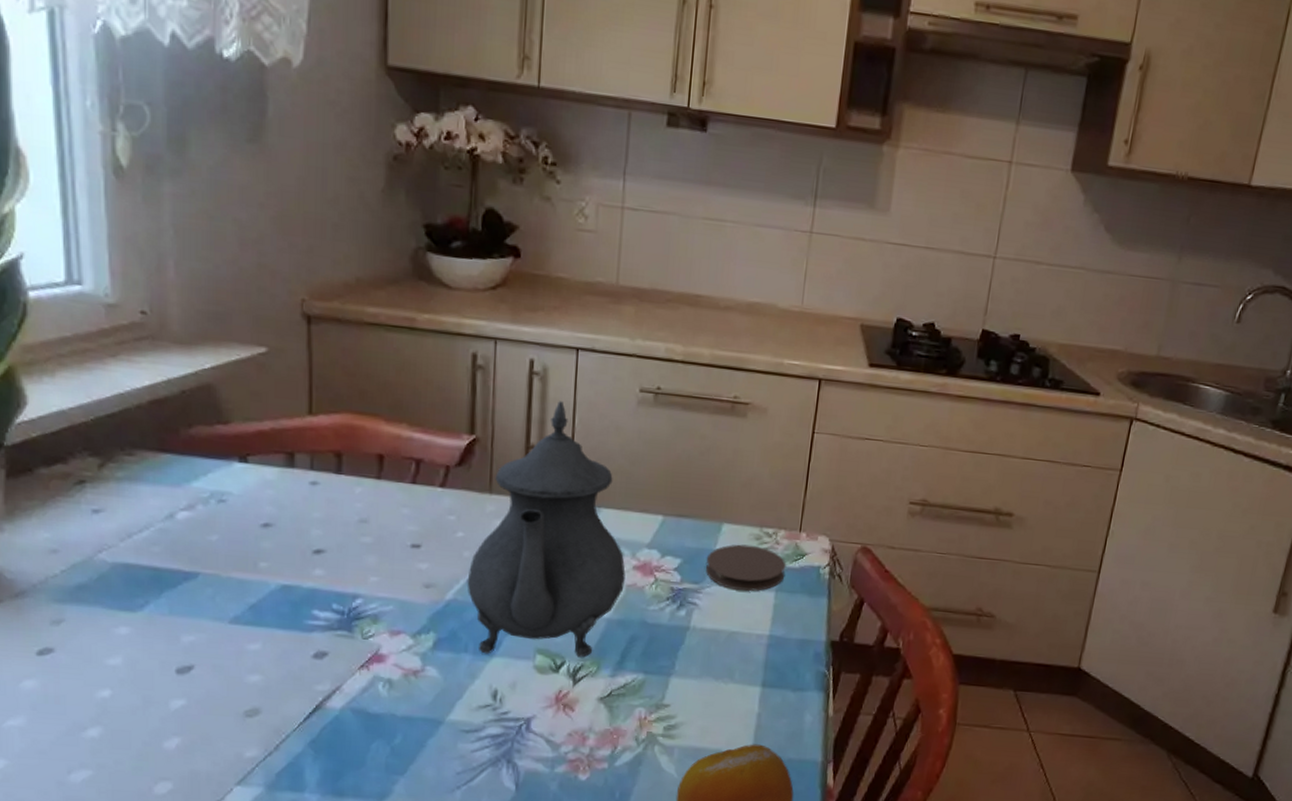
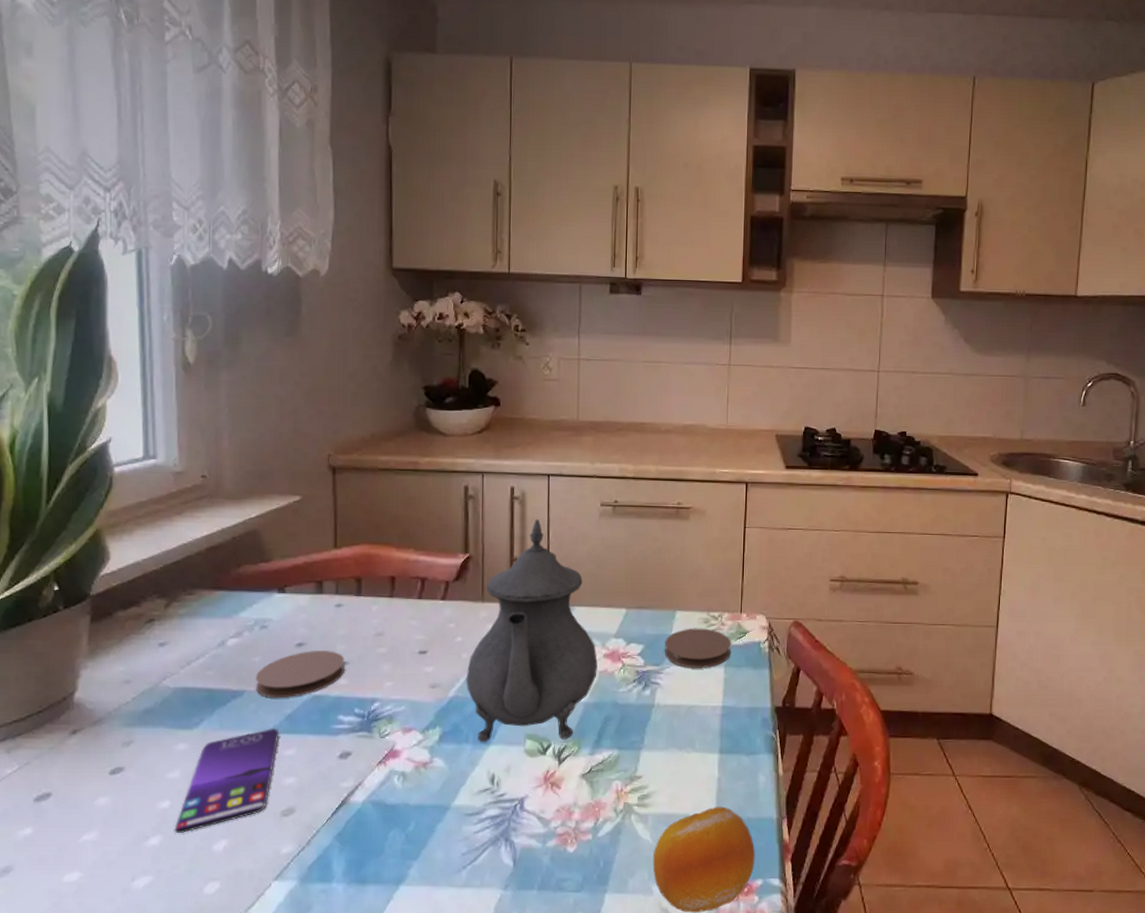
smartphone: none [116,618,242,728] -> present [174,729,280,834]
coaster: none [211,533,321,585] -> present [255,651,345,698]

